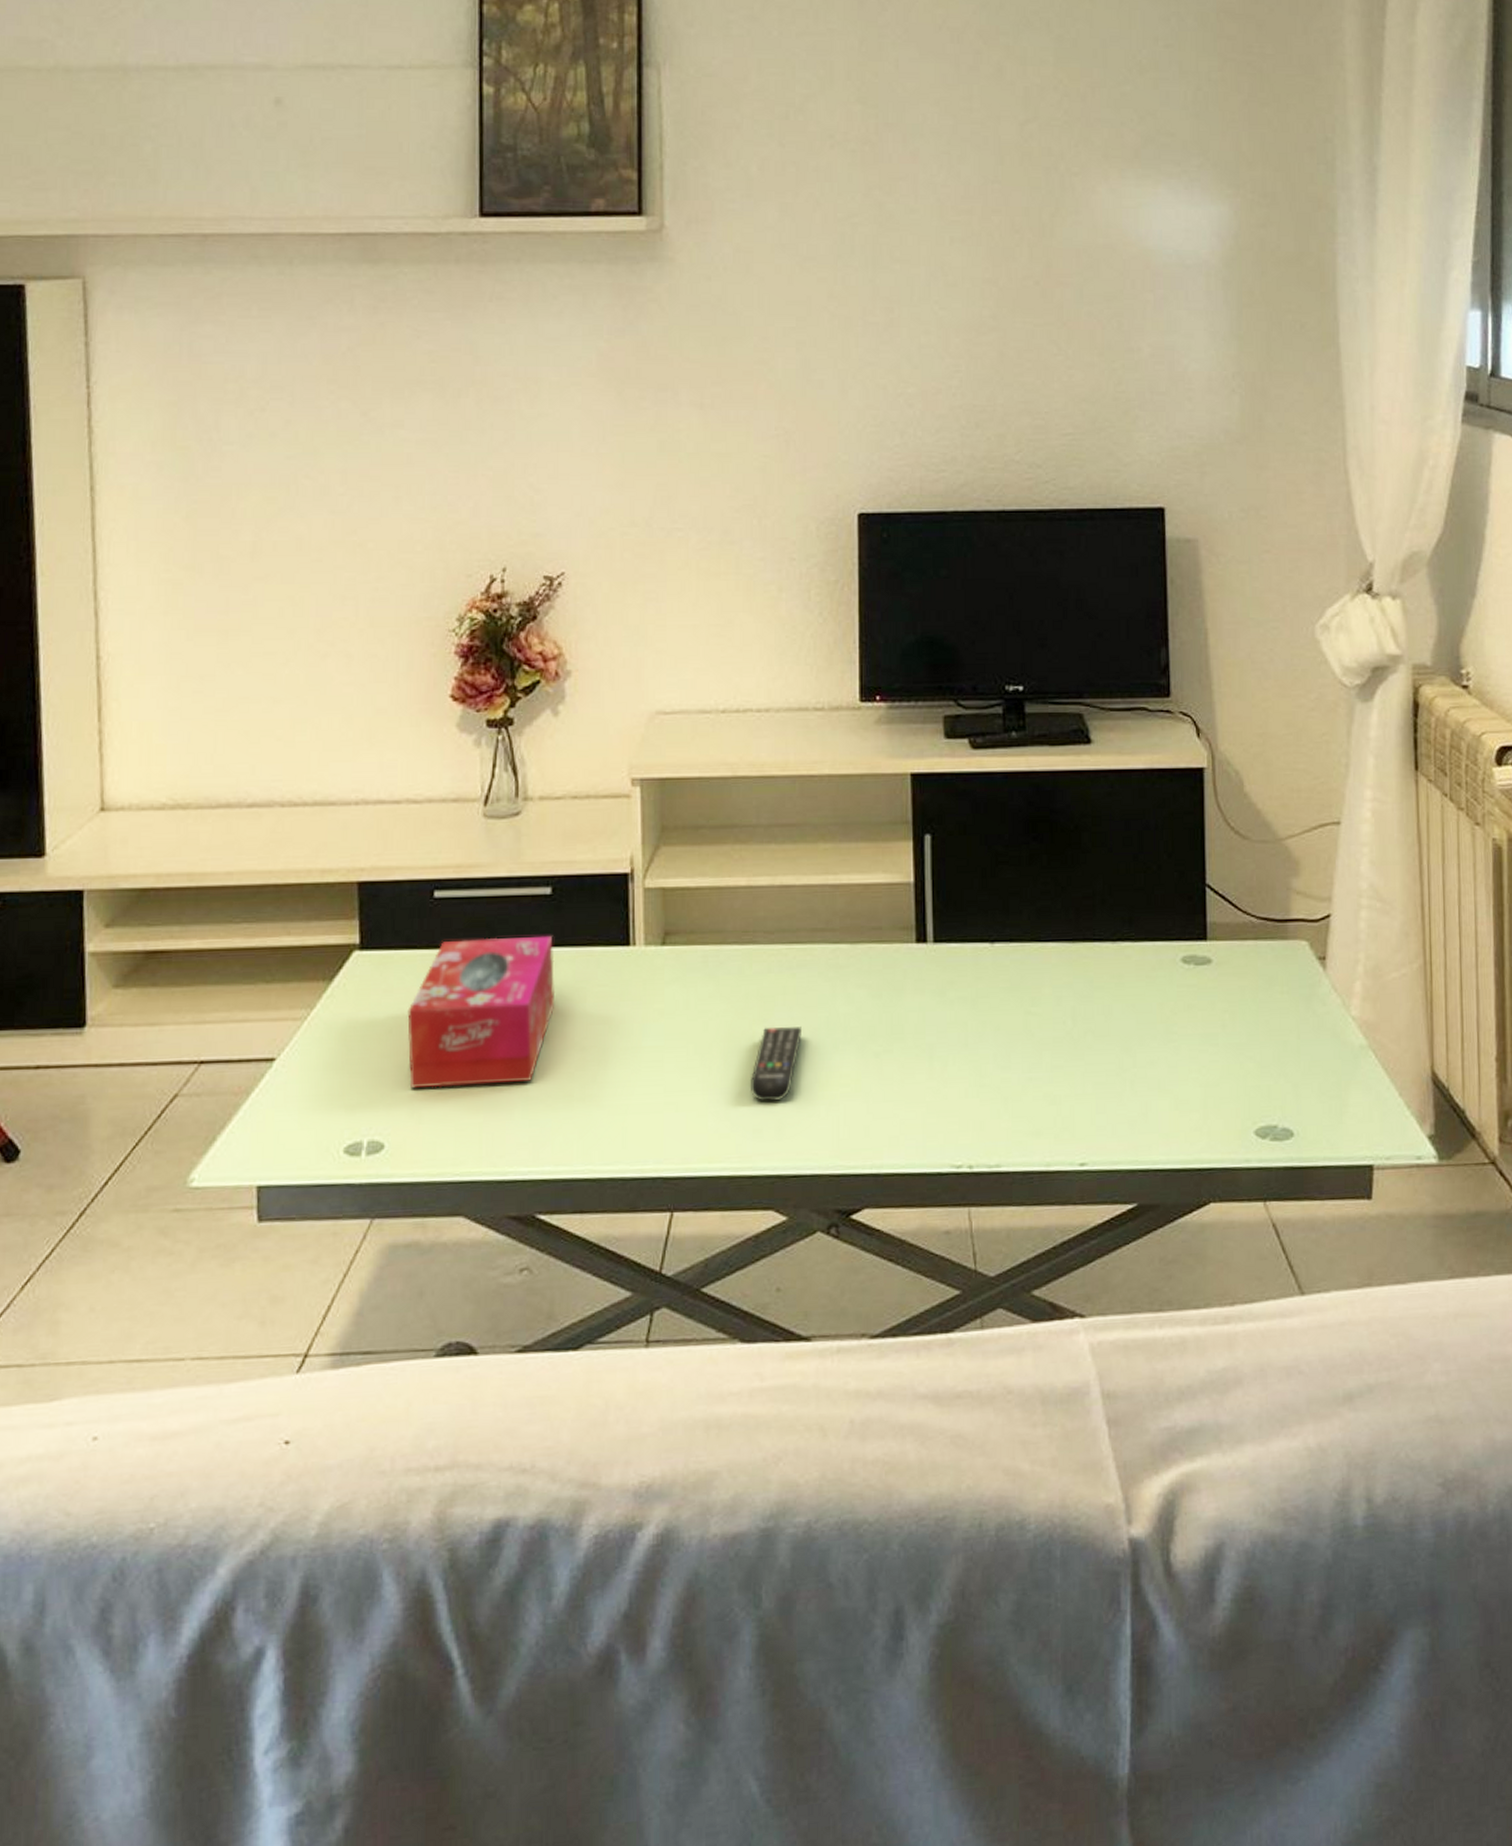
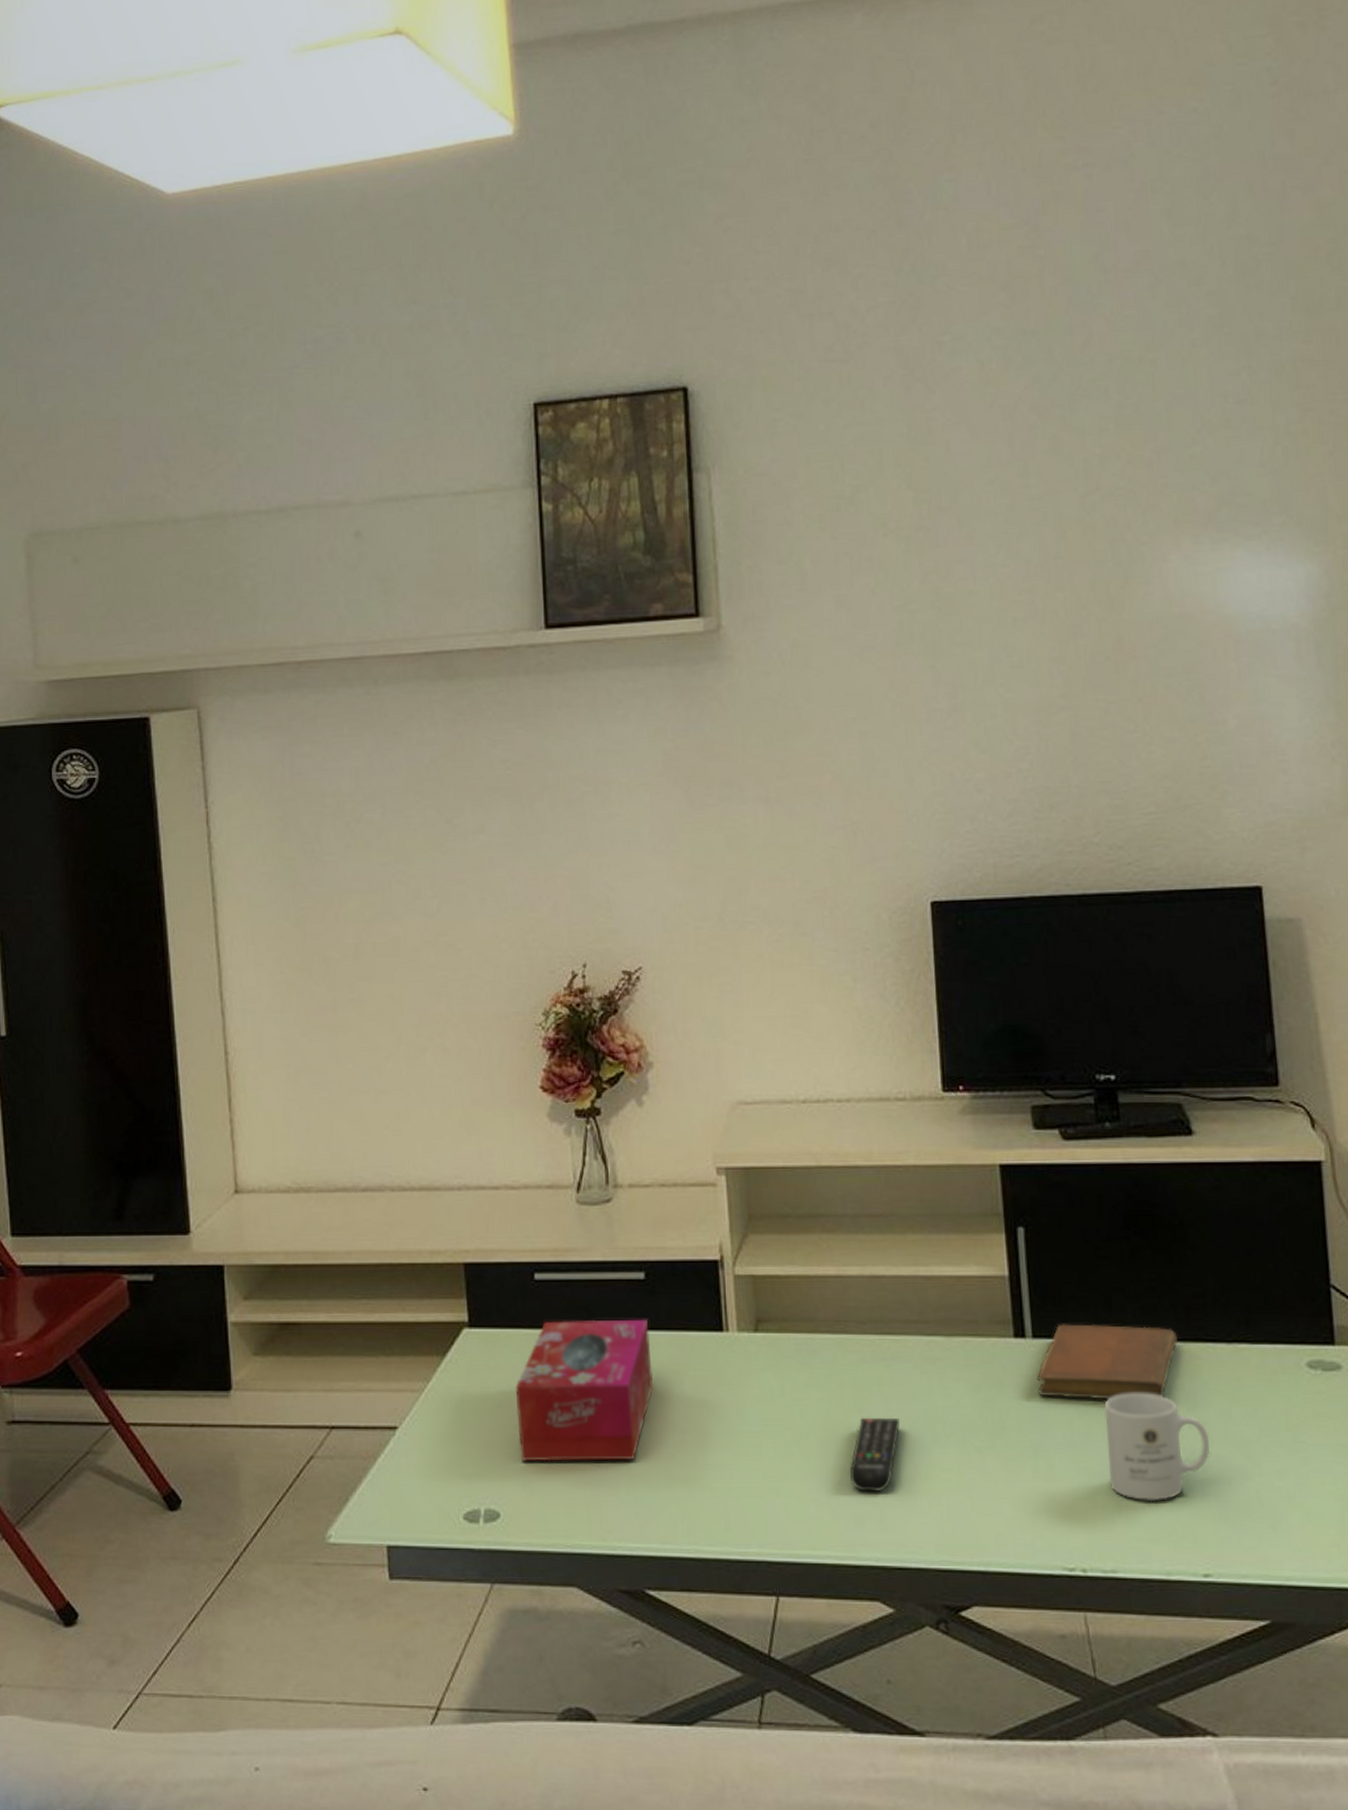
notebook: none [936,927,1067,1001] -> present [1037,1324,1178,1400]
mug: none [997,992,1092,1097] -> present [1104,1393,1211,1502]

